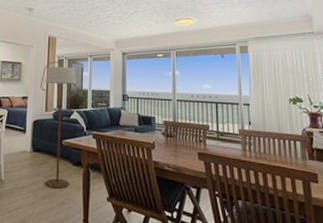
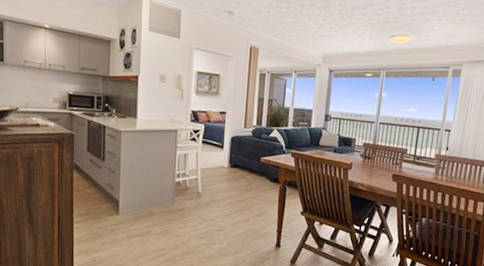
floor lamp: present [41,62,76,189] -> none [240,75,278,202]

